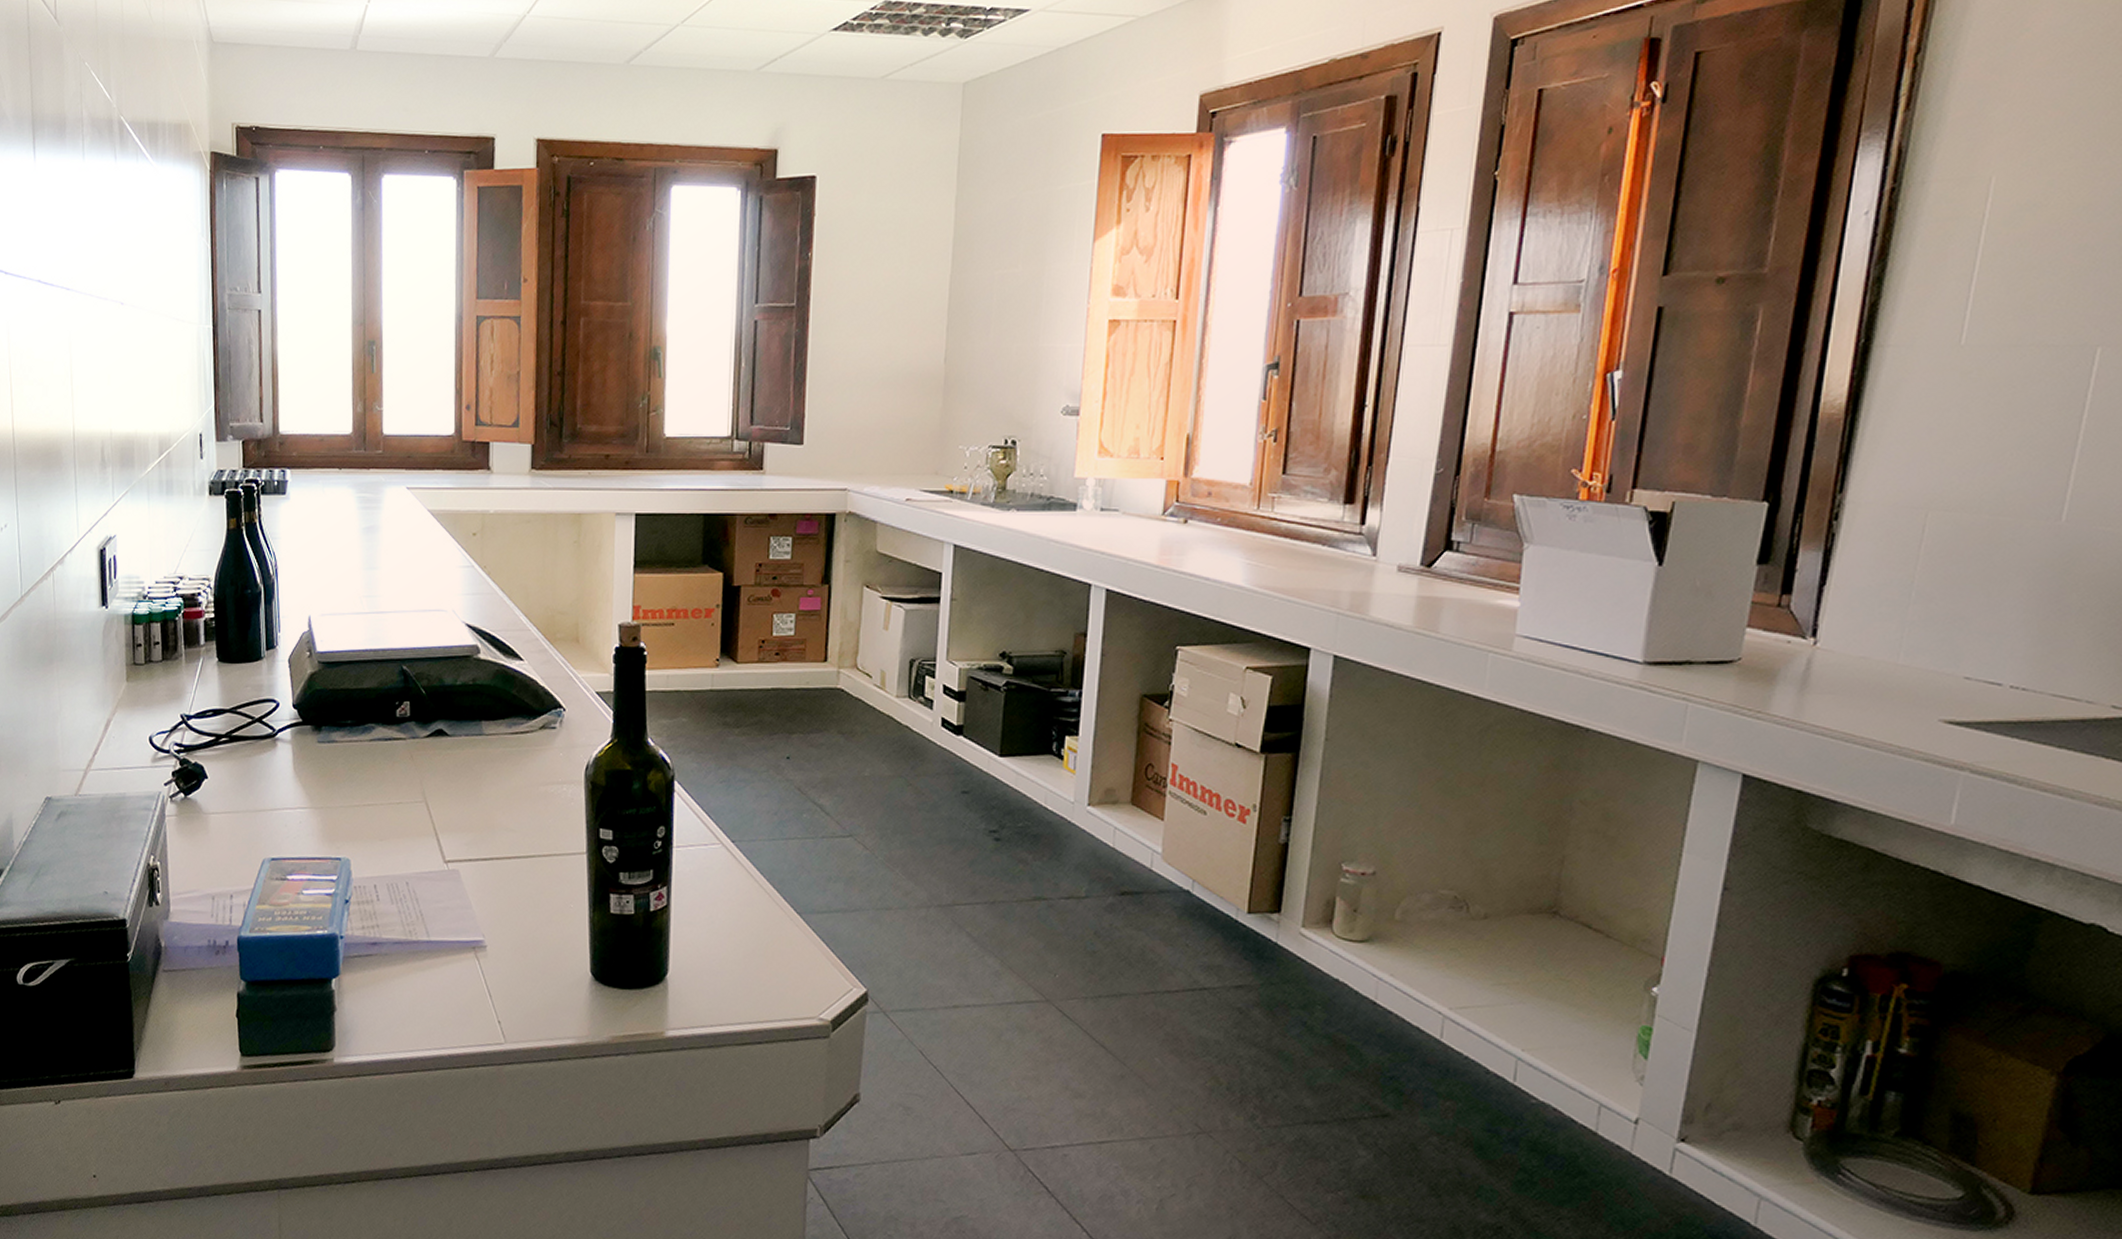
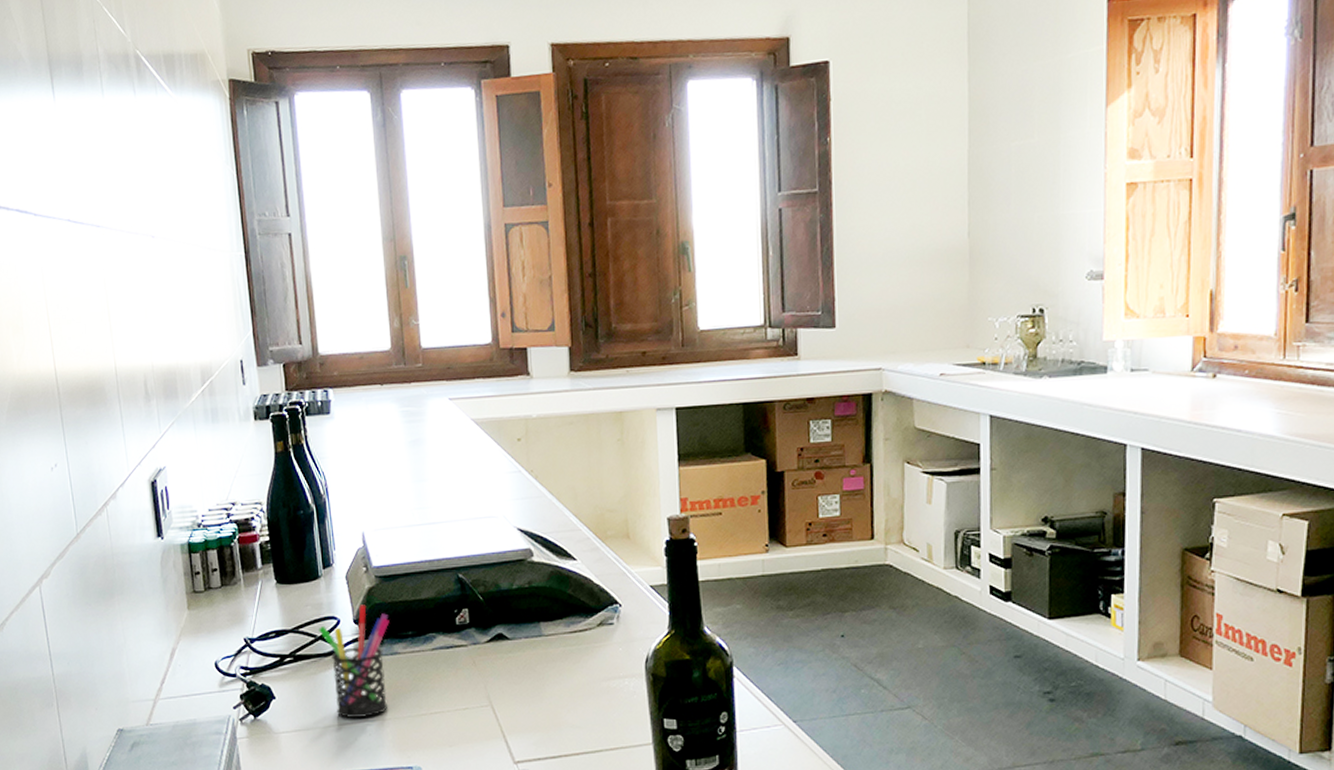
pen holder: none [256,689,329,804] -> present [317,604,390,718]

